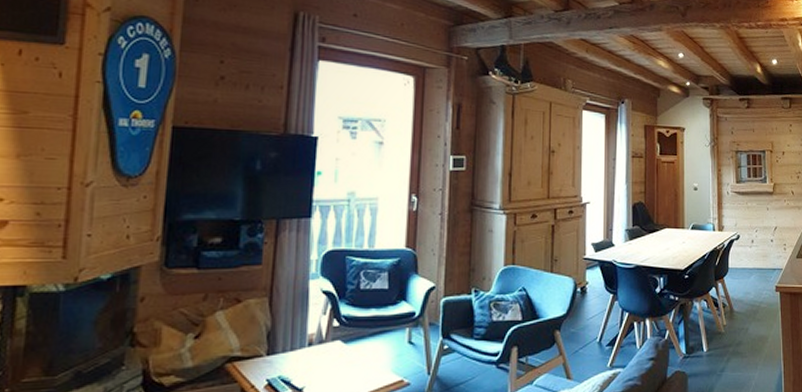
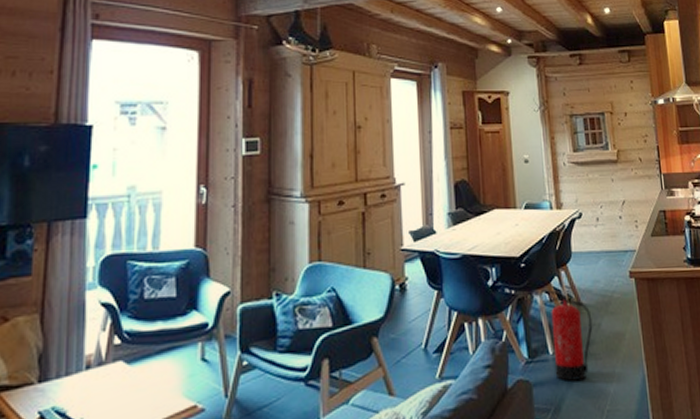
fire extinguisher: none [704,298,742,374] -> present [545,290,593,381]

